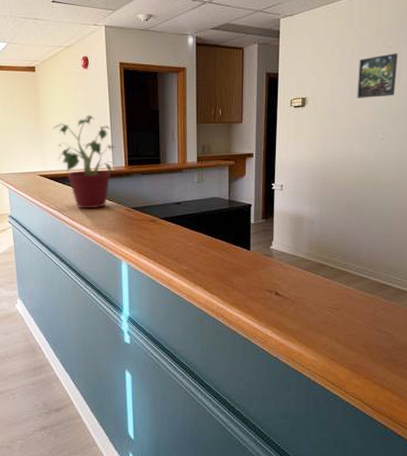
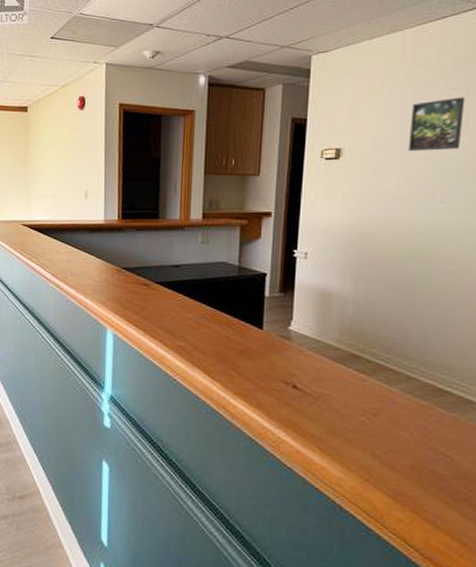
potted plant: present [52,115,114,209] -> none [41,161,107,267]

